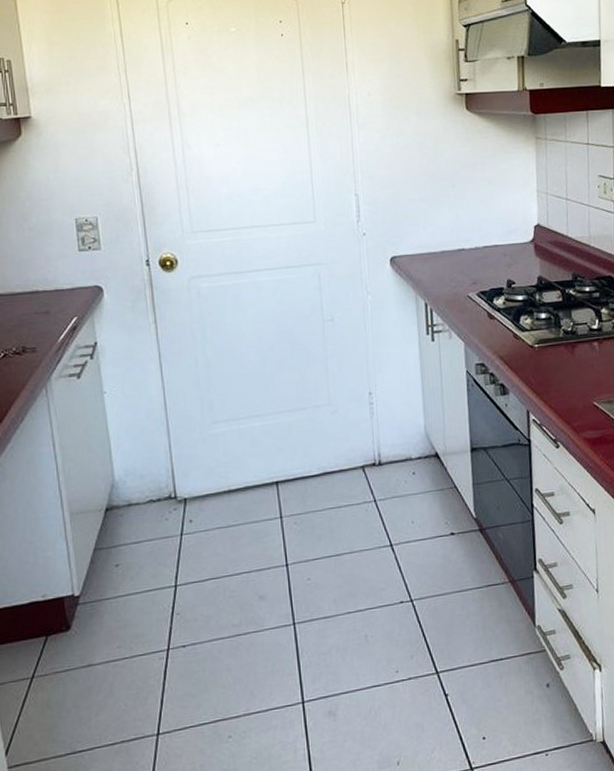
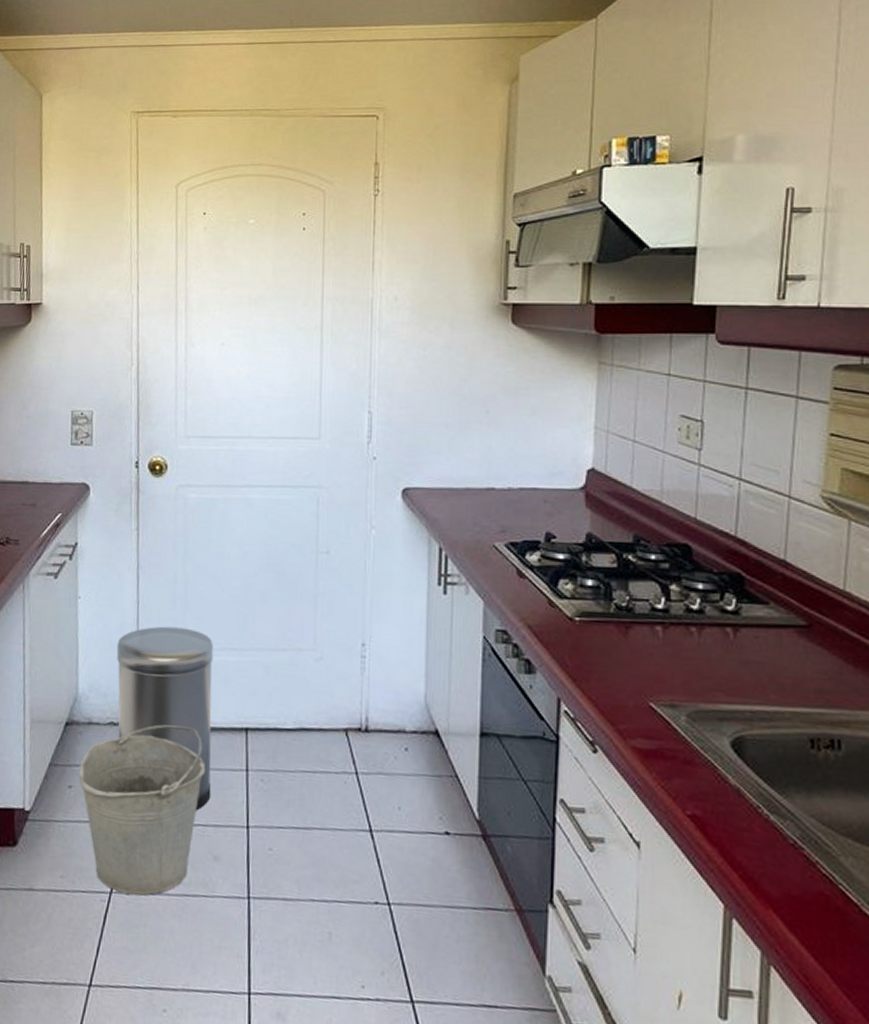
bucket: none [123,490,244,648] -> present [78,724,205,896]
pedal bin: none [147,404,251,561] -> present [116,626,214,811]

